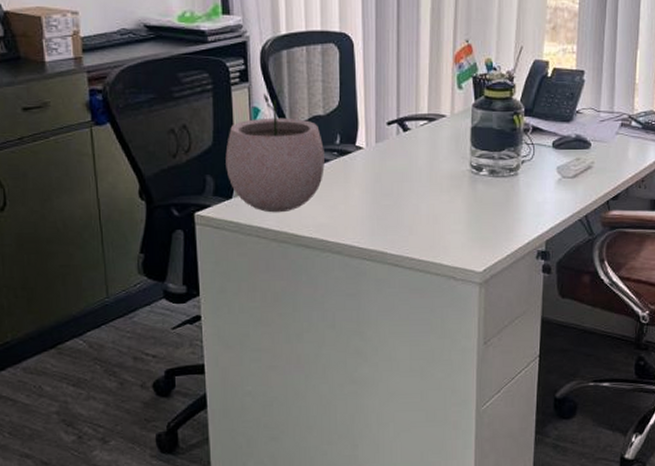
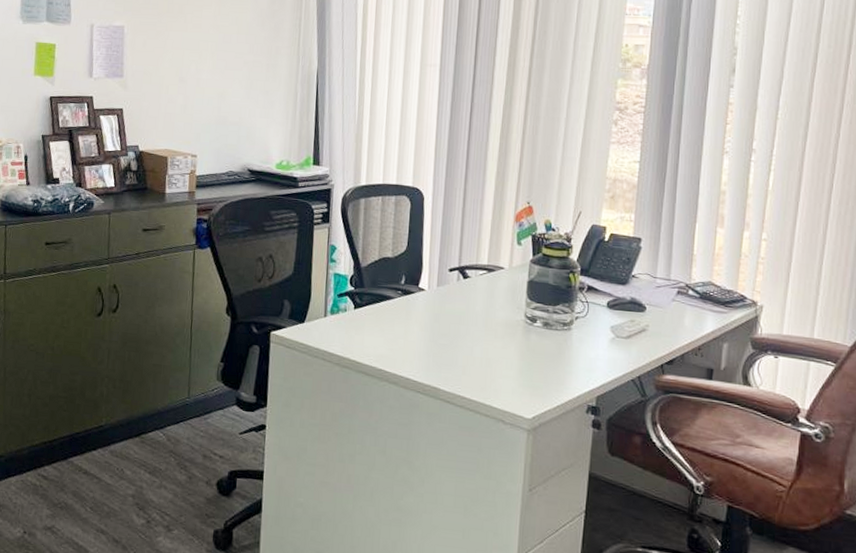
plant pot: present [225,90,325,213] -> none [302,232,390,341]

